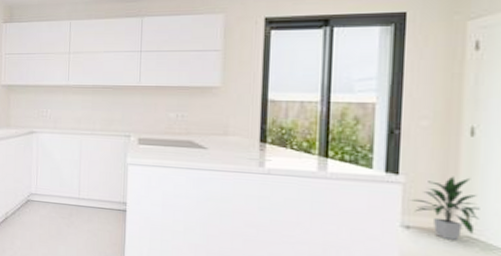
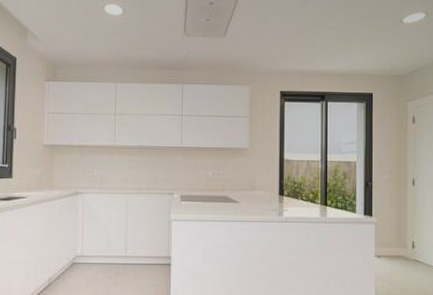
indoor plant: present [409,176,480,240] -> none [379,215,420,263]

